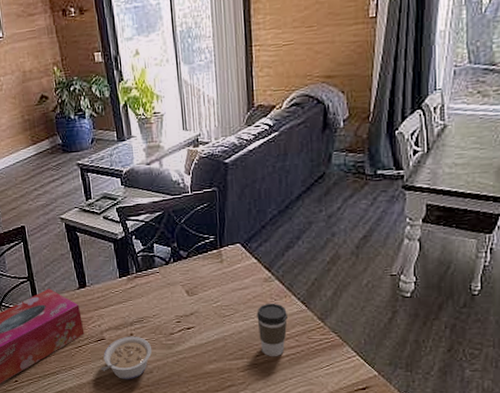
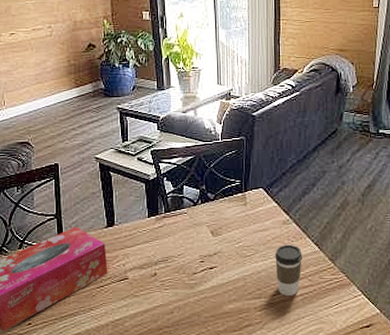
legume: present [100,336,152,380] -> none [120,275,175,321]

